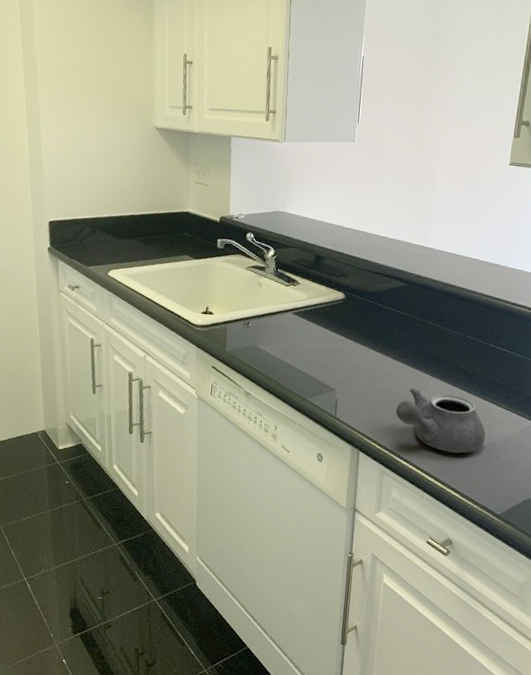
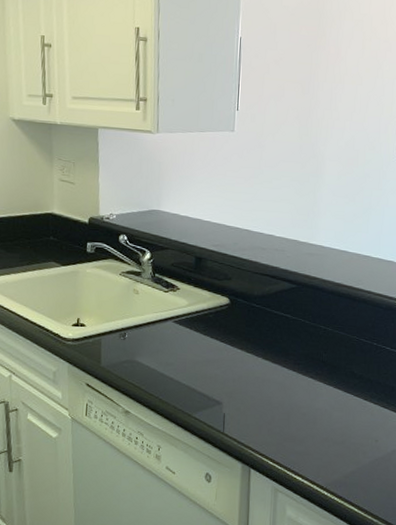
teapot: present [396,387,485,454] -> none [288,396,383,465]

